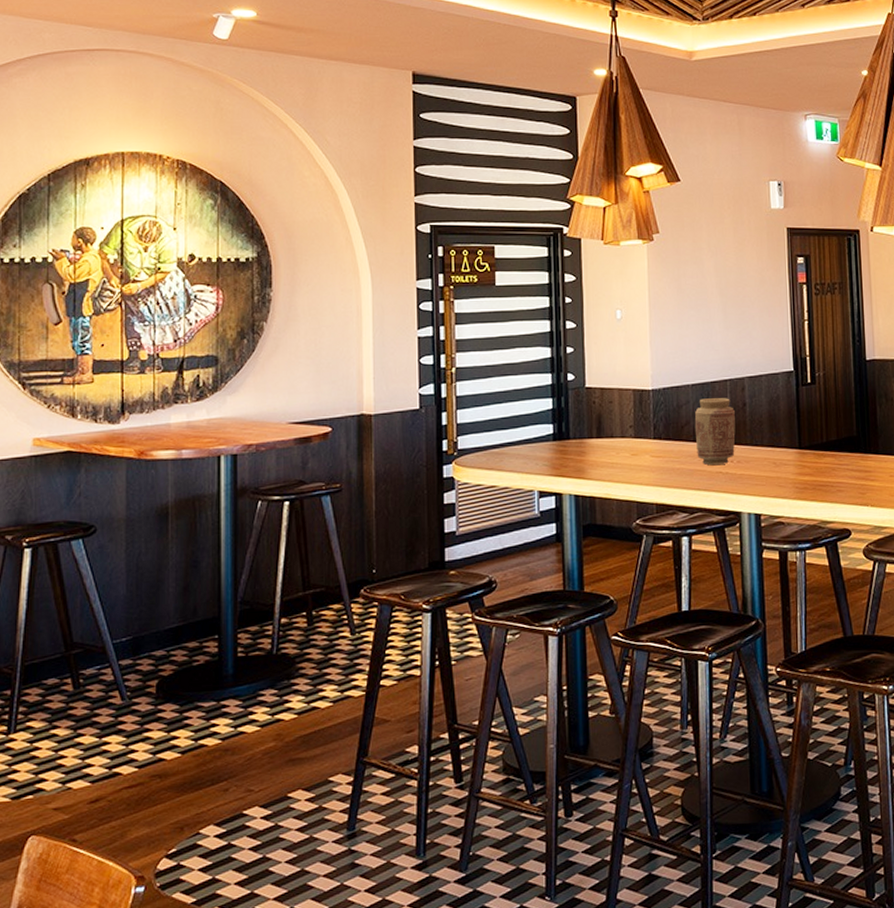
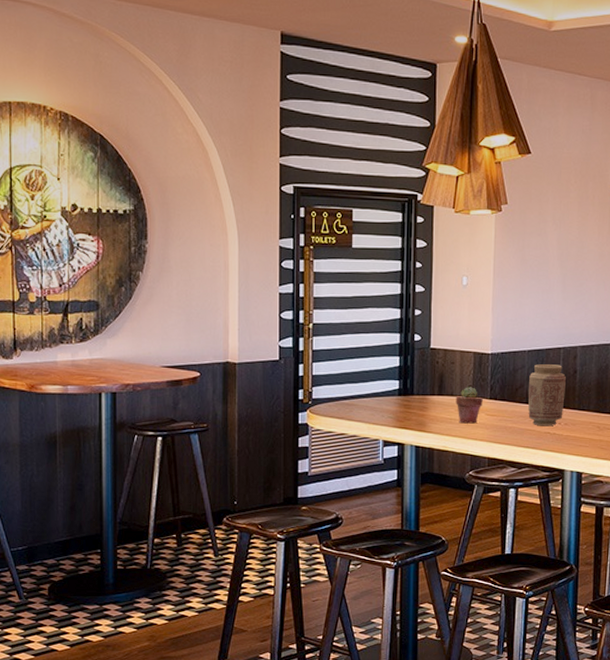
potted succulent: none [616,427,646,468] -> present [456,387,483,424]

